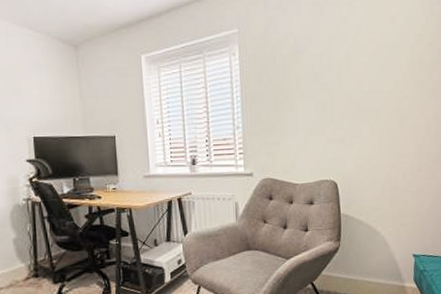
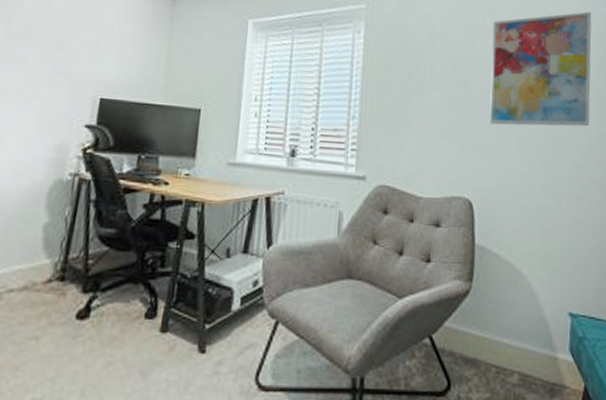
wall art: none [345,12,429,120] -> present [489,11,592,127]

